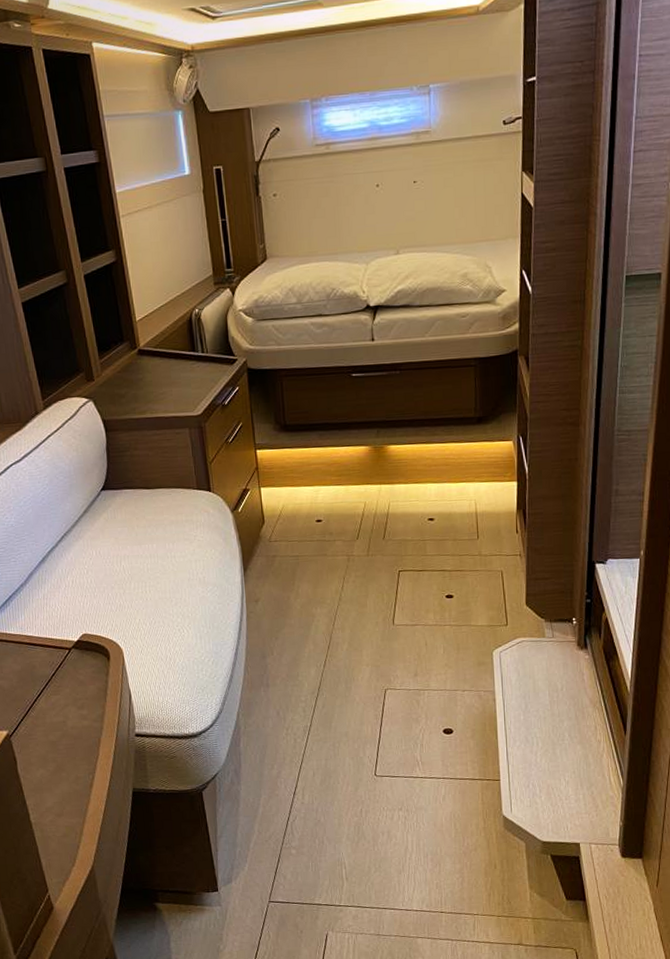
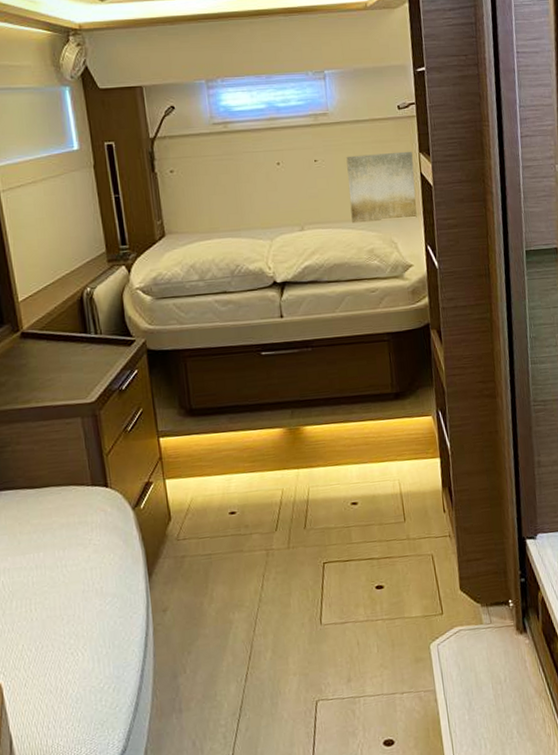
wall art: none [446,170,515,247] -> present [346,151,417,224]

